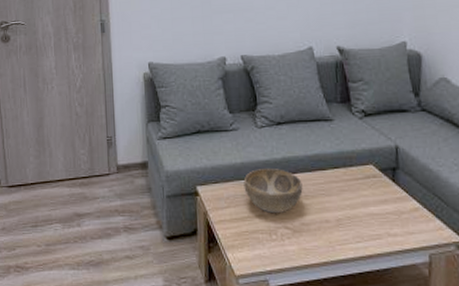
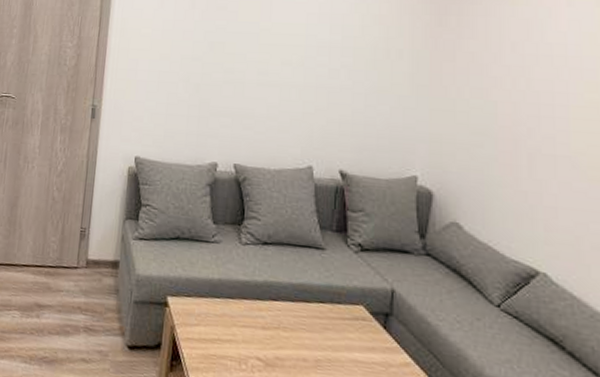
decorative bowl: present [243,169,303,213] -> none [218,289,282,342]

